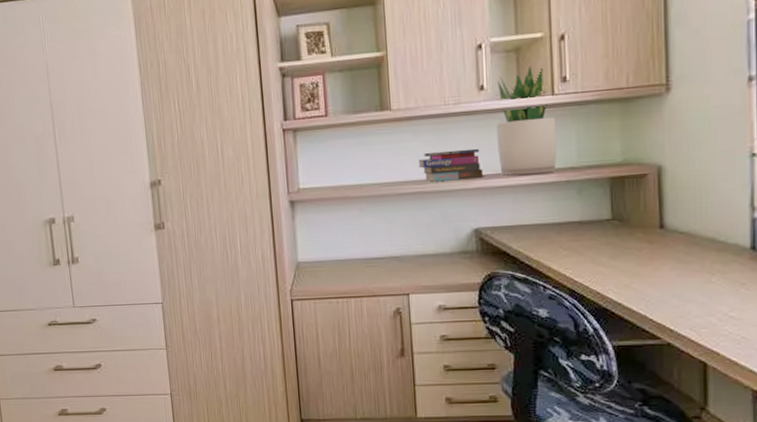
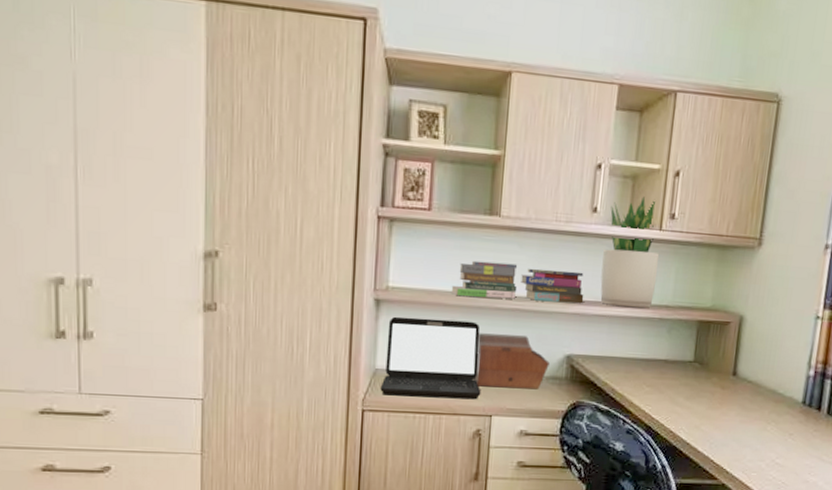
laptop: none [304,209,396,285] -> present [380,316,481,400]
books: none [355,151,417,188] -> present [451,260,518,299]
sewing box: none [385,215,458,268] -> present [475,333,549,390]

